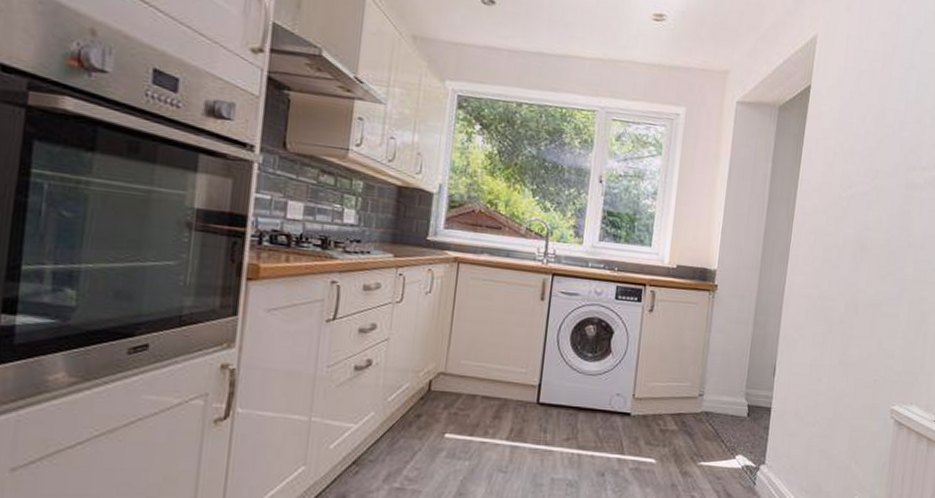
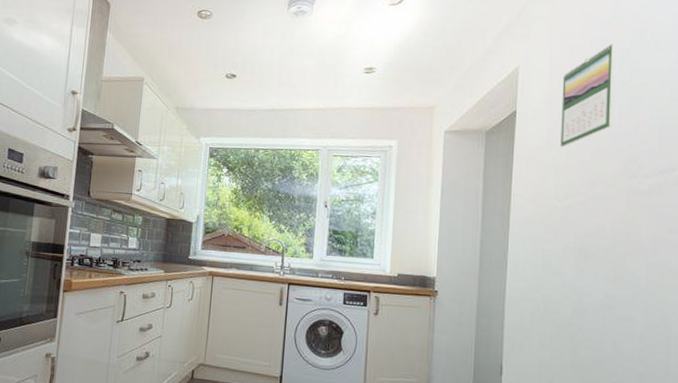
calendar: none [850,20,910,131] -> present [560,43,615,147]

